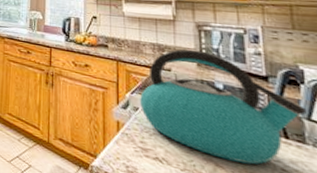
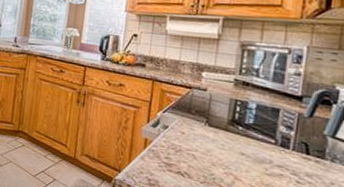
kettle: present [140,49,307,165] -> none [170,69,333,178]

